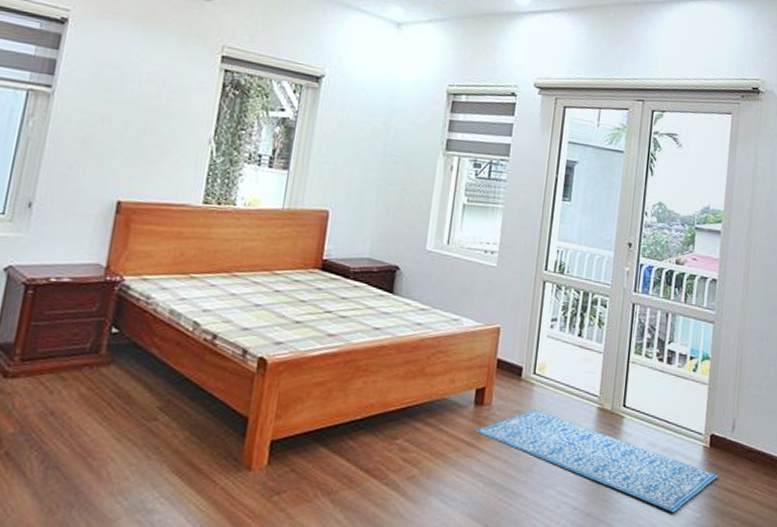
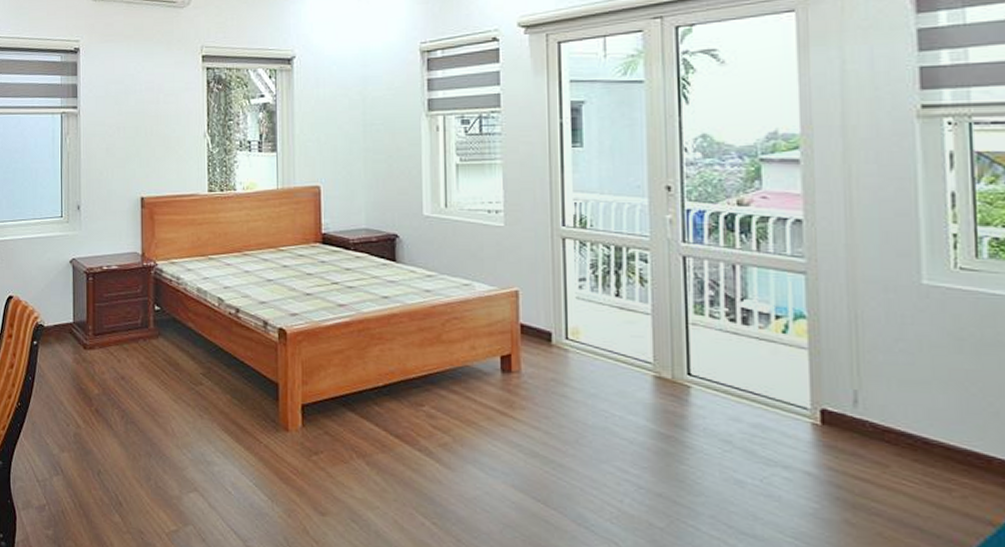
rug: present [475,409,719,513] -> none [506,378,840,501]

